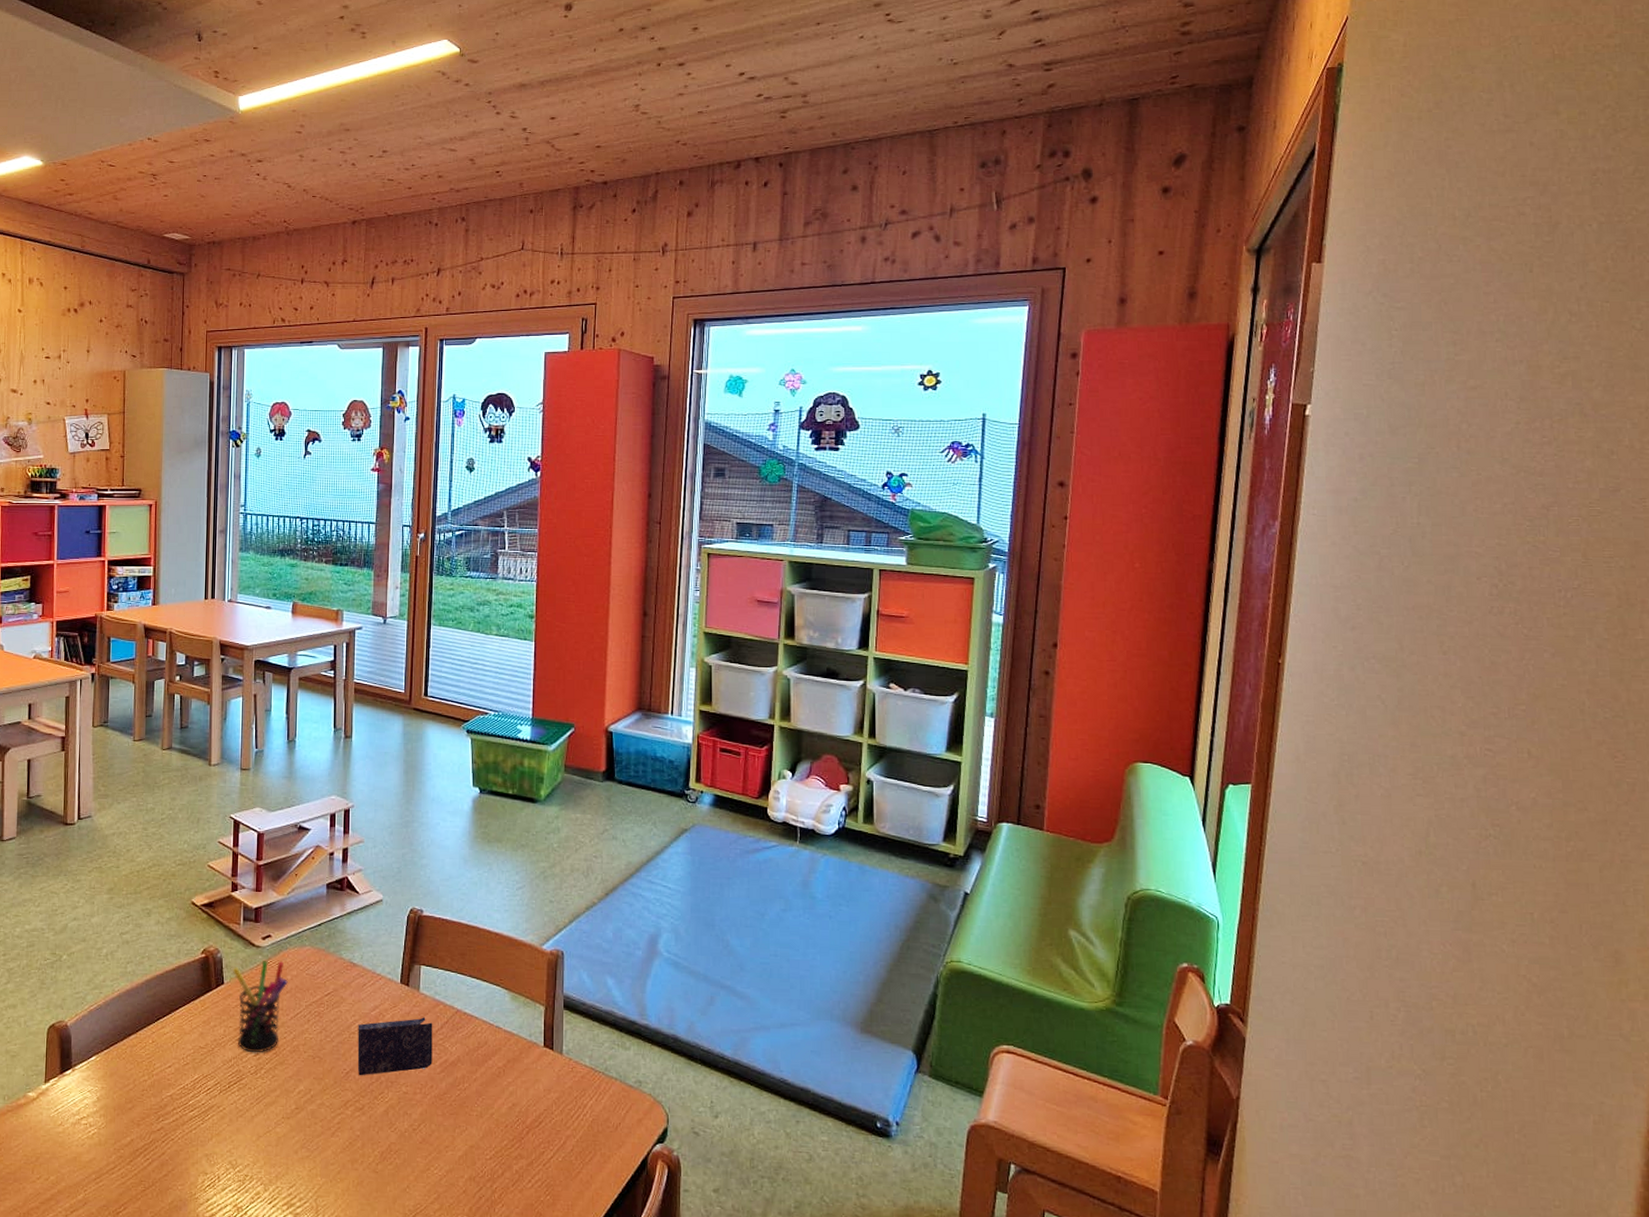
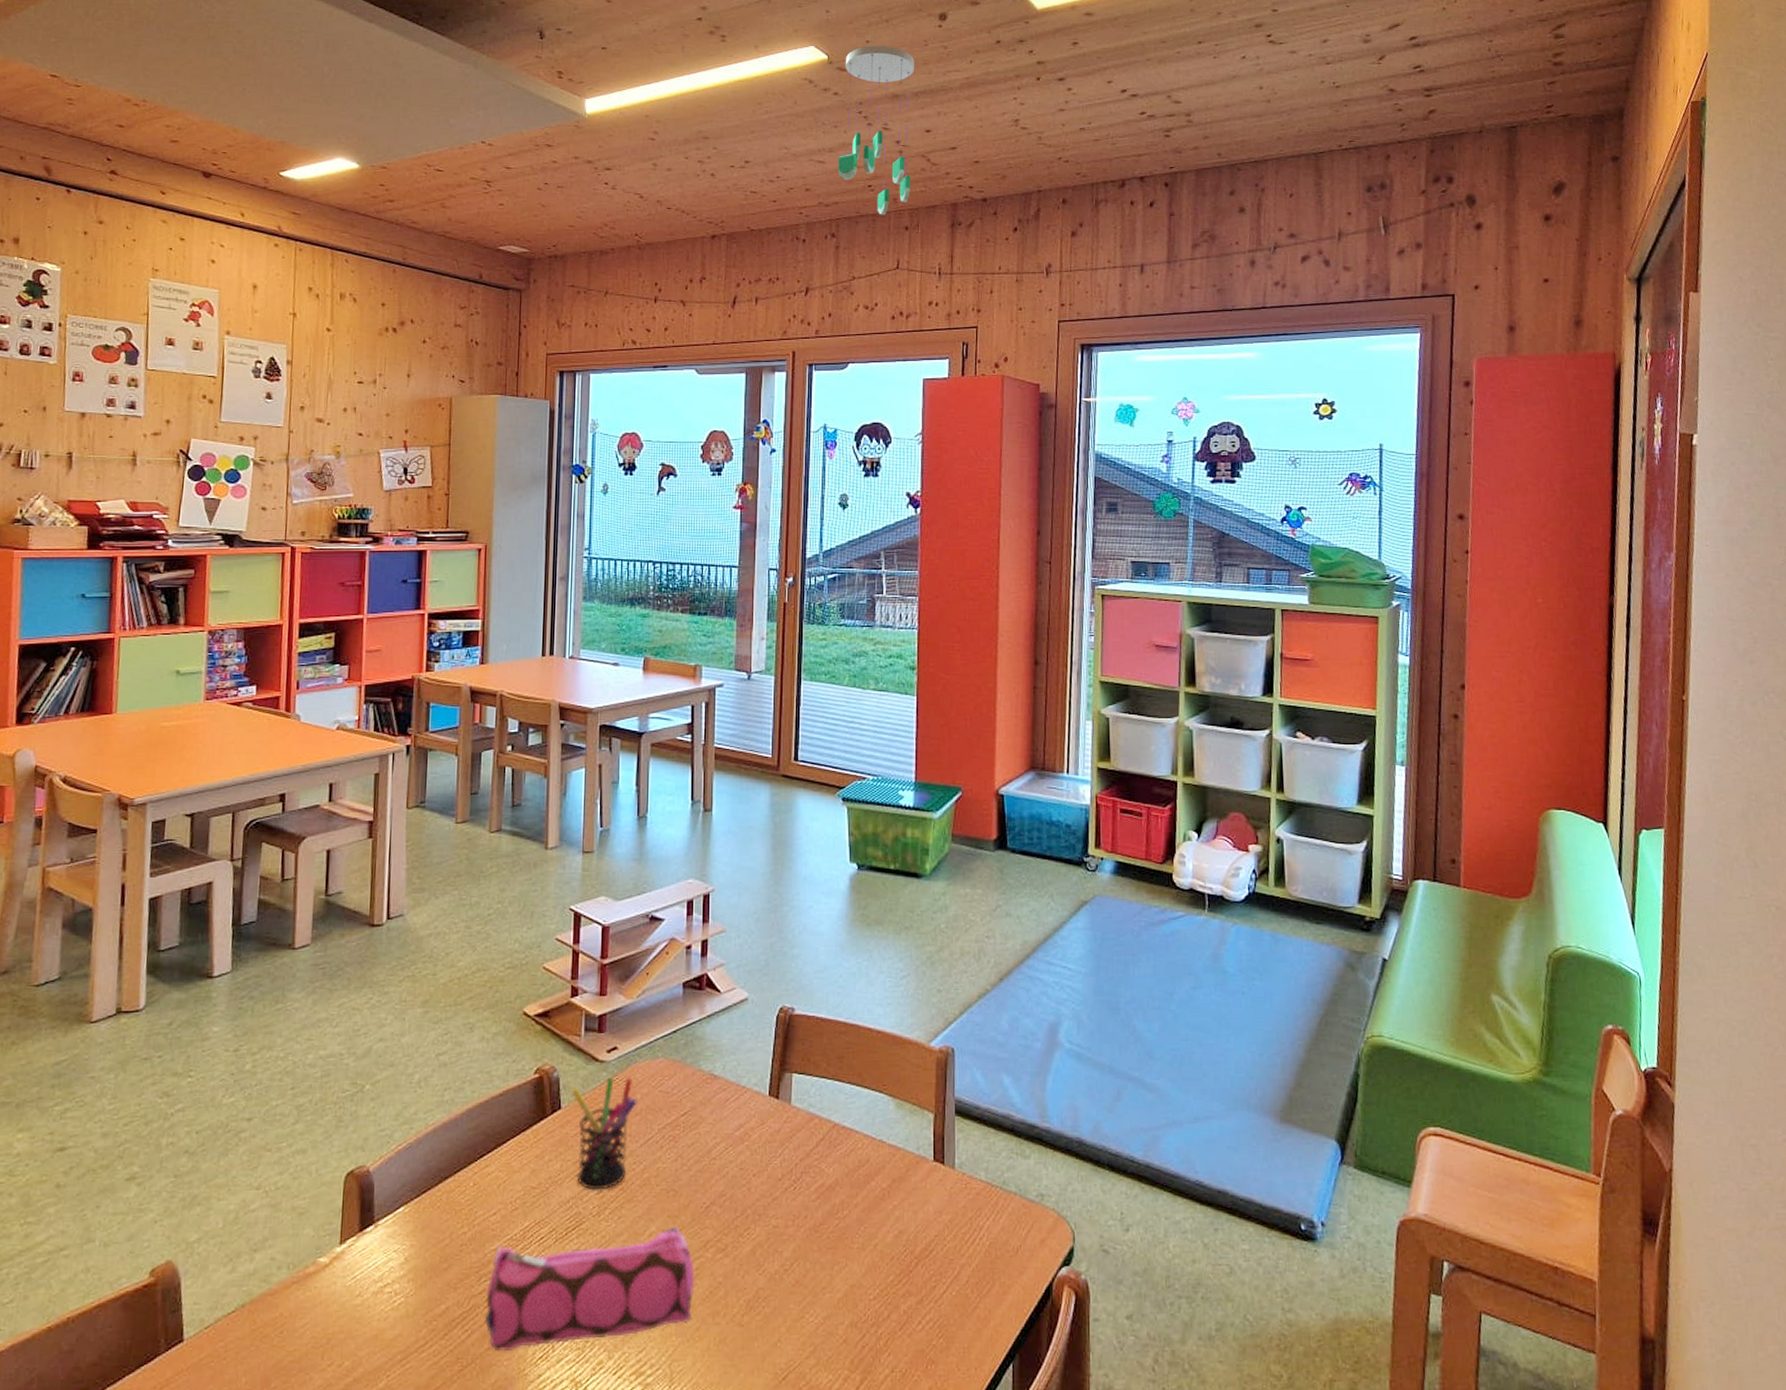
pencil case: none [162,1087,337,1179] -> present [484,1226,695,1352]
crayon box: present [357,1017,433,1076] -> none [719,1134,807,1210]
ceiling mobile: none [468,37,541,199] -> present [837,46,914,215]

